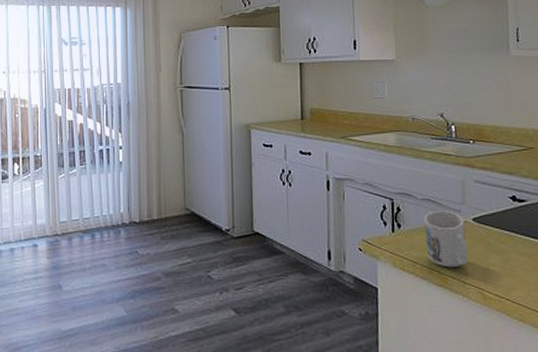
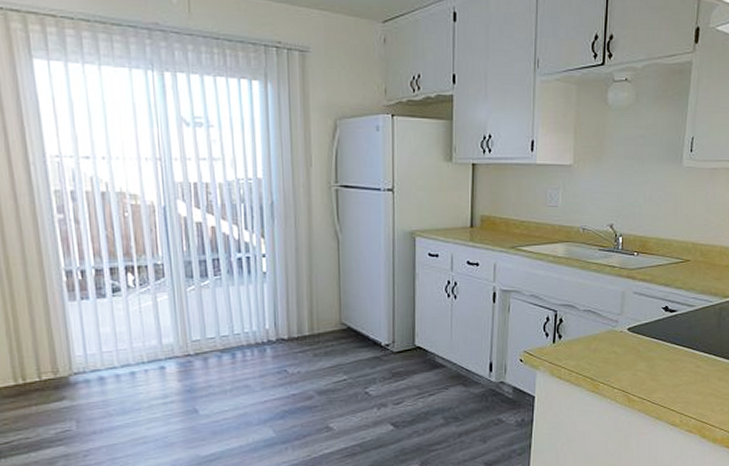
mug: present [423,211,469,268] -> none [583,321,621,375]

